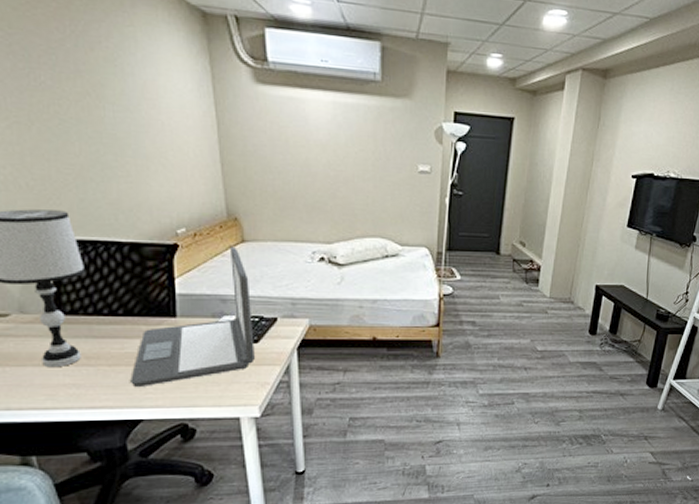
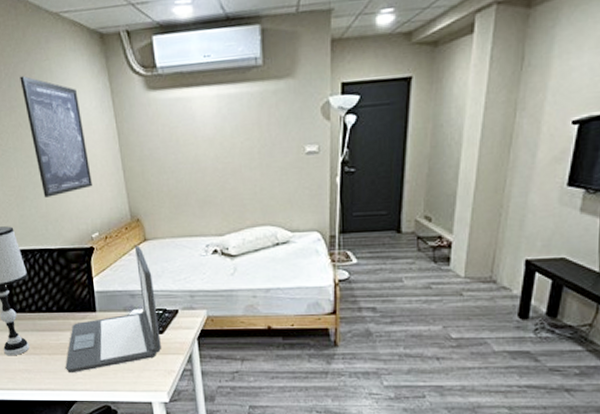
wall art: none [92,37,181,182] -> present [20,75,92,198]

